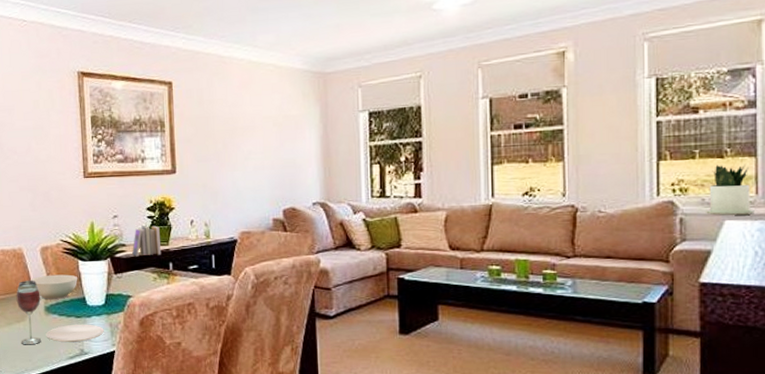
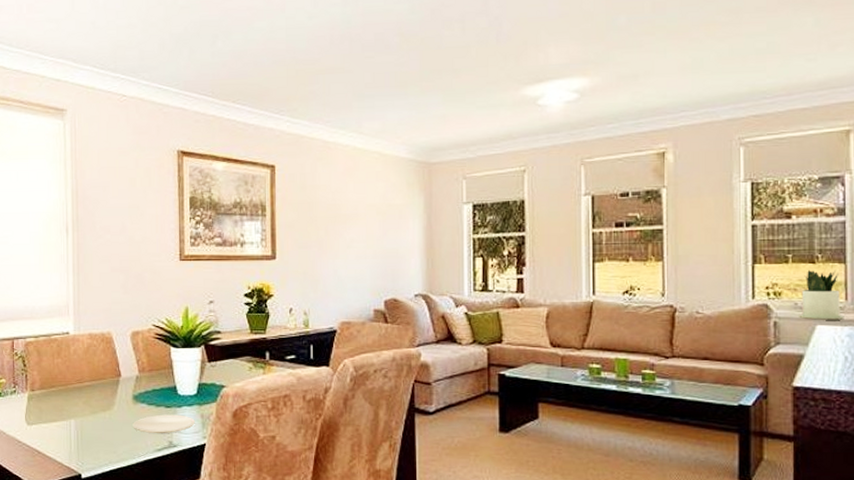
wineglass: present [16,281,41,345] -> none [102,367,129,436]
bowl: present [30,274,78,299] -> none [118,361,170,387]
books: present [132,225,162,257] -> none [228,312,258,345]

